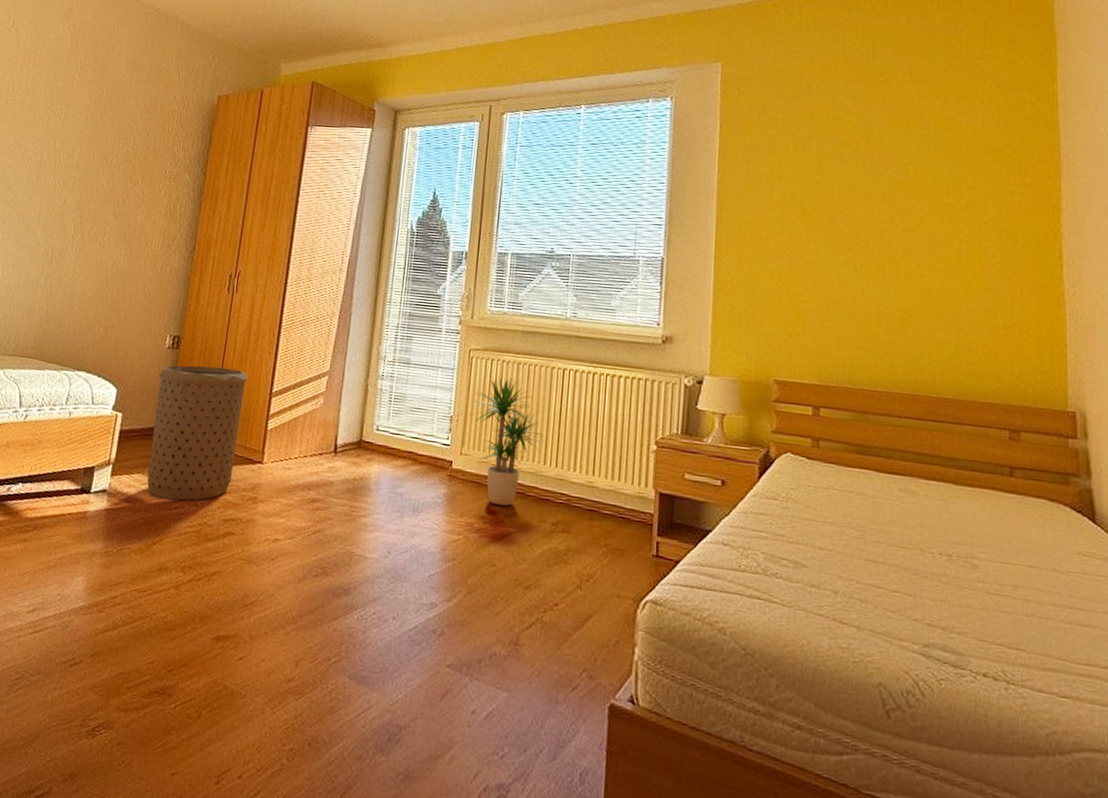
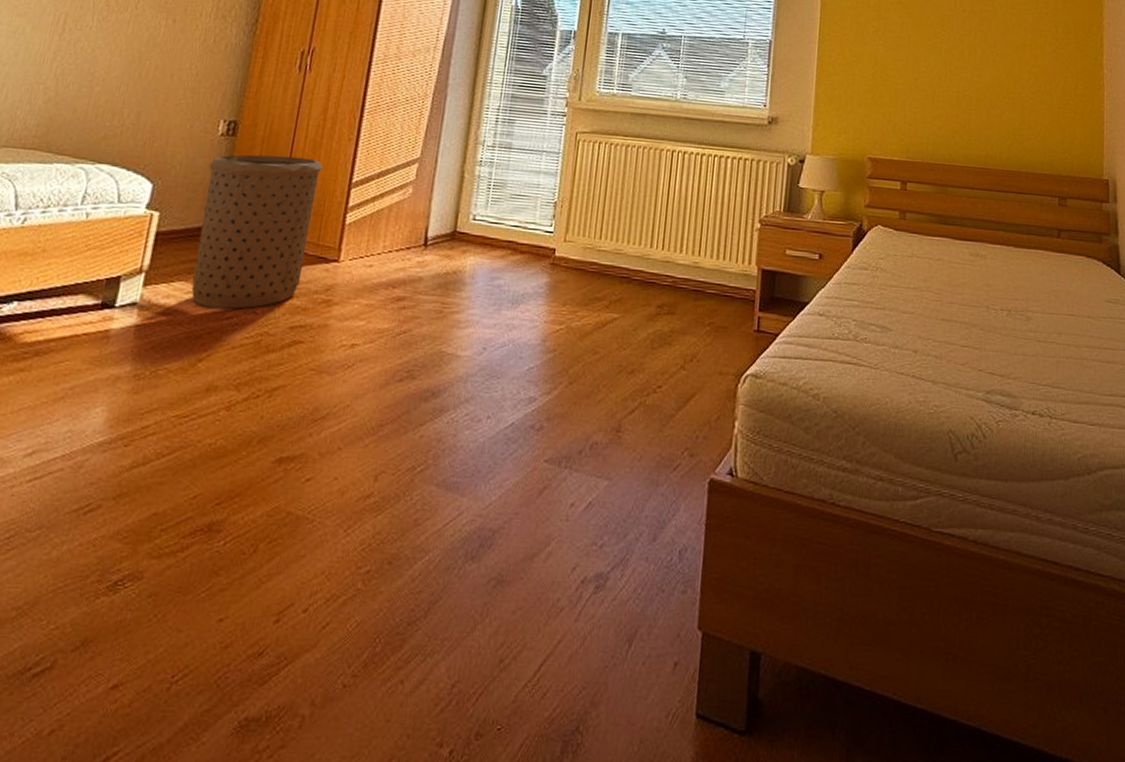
potted plant: present [470,376,546,506] -> none [575,159,653,292]

